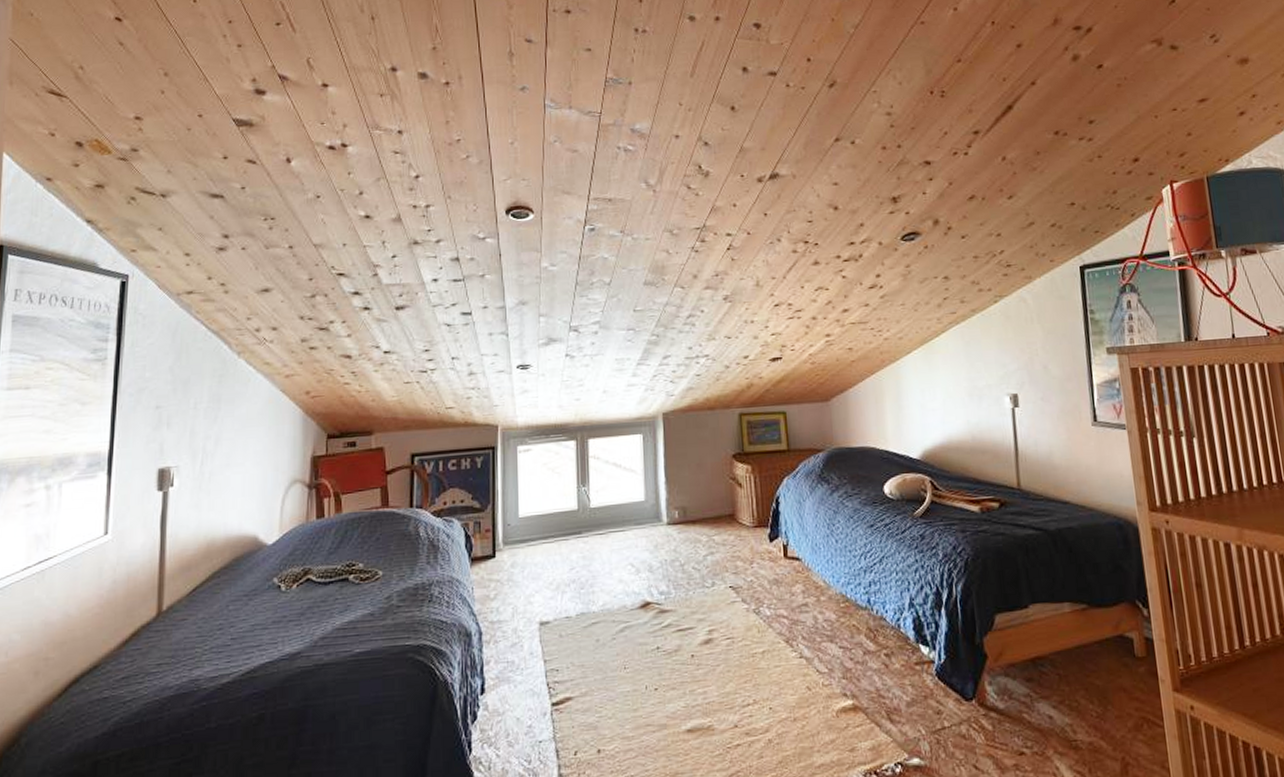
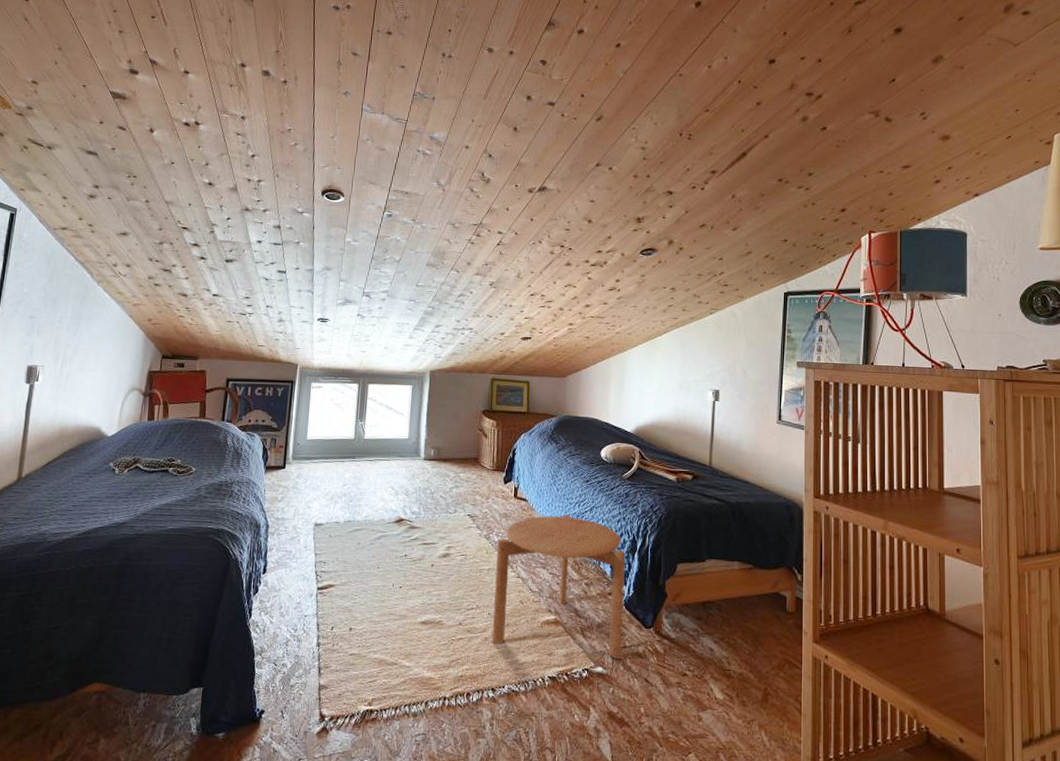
side table: none [770,569,942,746] -> present [491,513,625,659]

